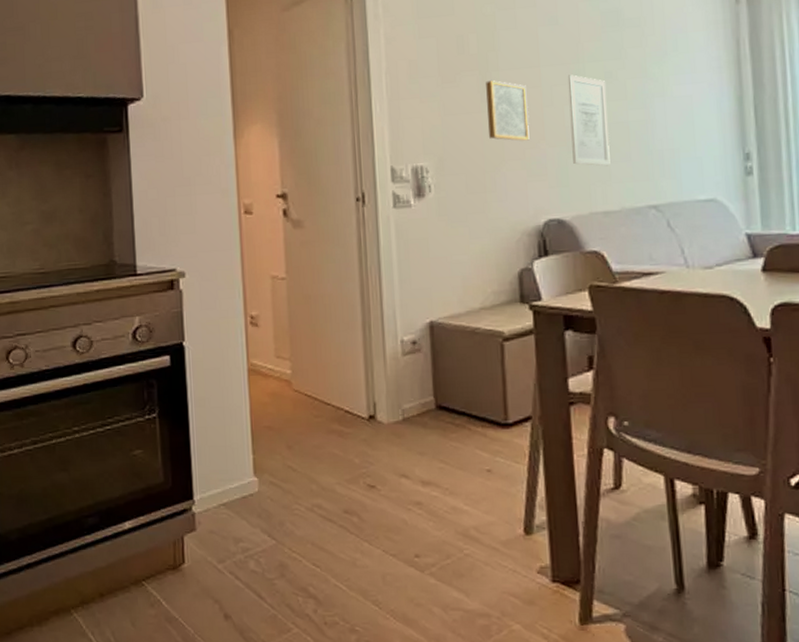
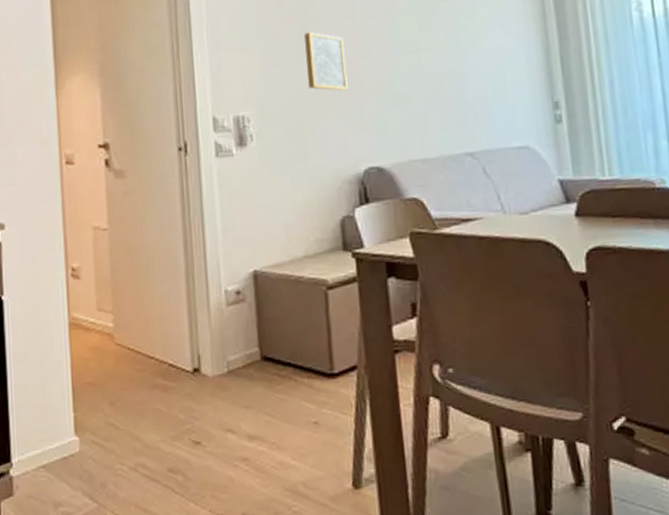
wall art: present [567,74,611,166] -> none [383,27,427,115]

